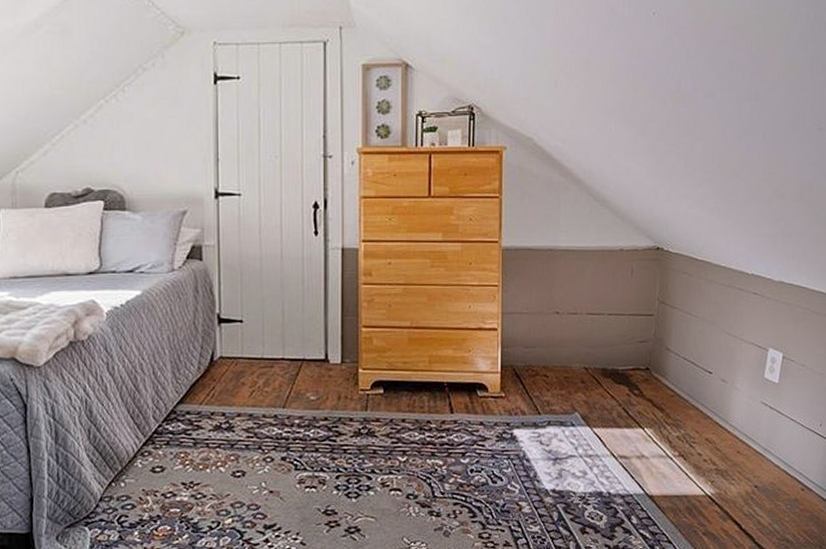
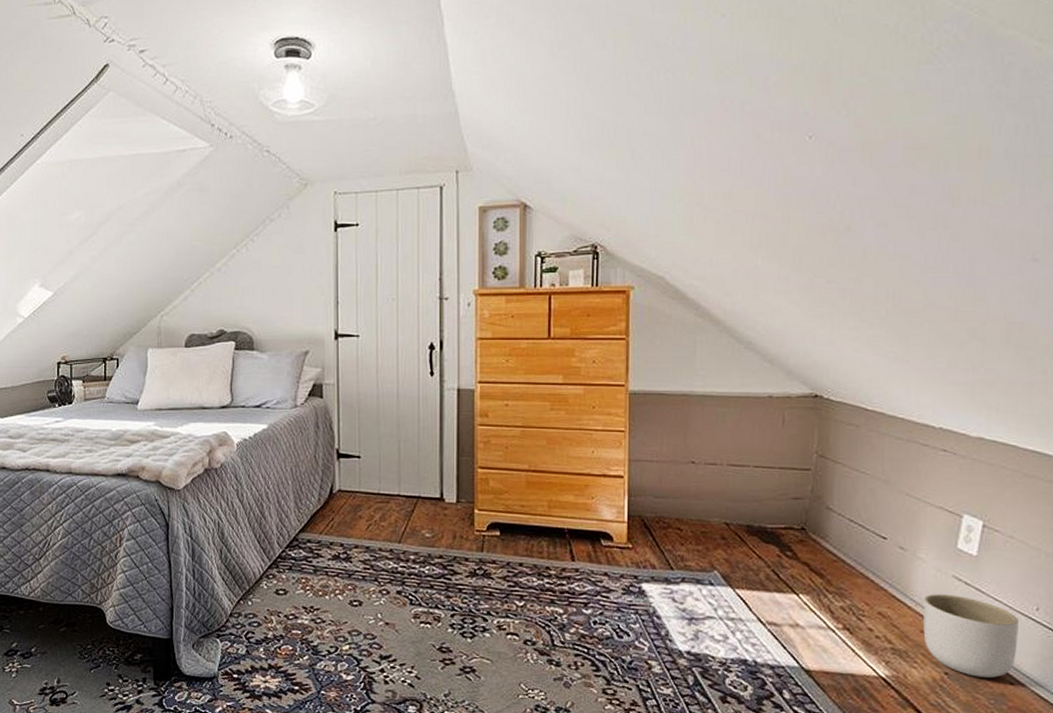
planter: none [739,418,808,487] -> present [923,594,1019,678]

